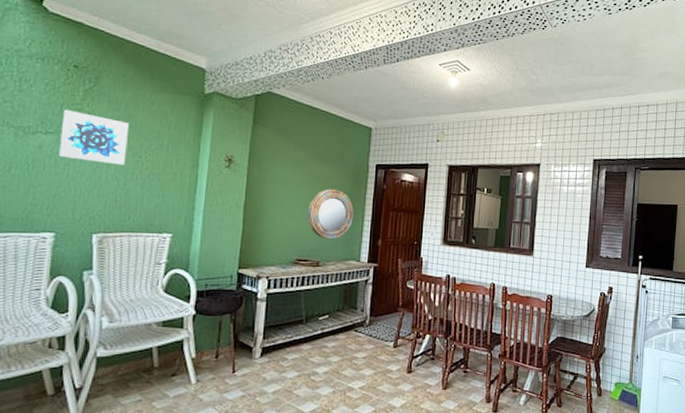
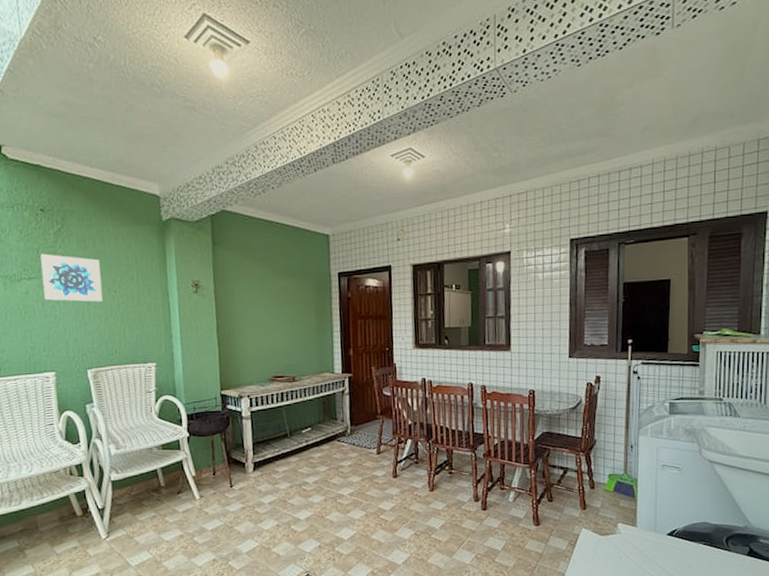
home mirror: present [307,189,354,240] -> none [276,303,322,354]

